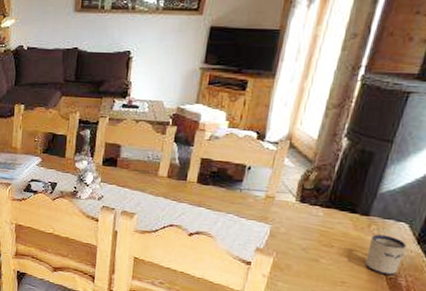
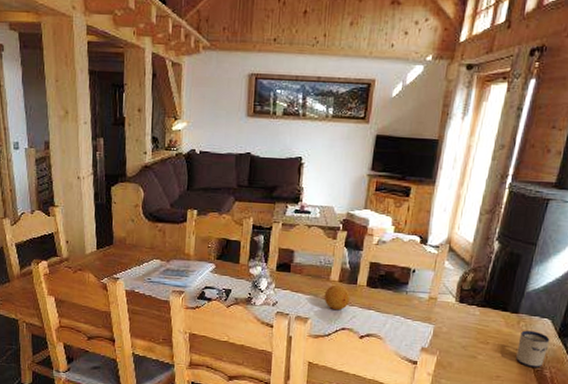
fruit: none [151,180,180,207] -> present [324,284,351,311]

